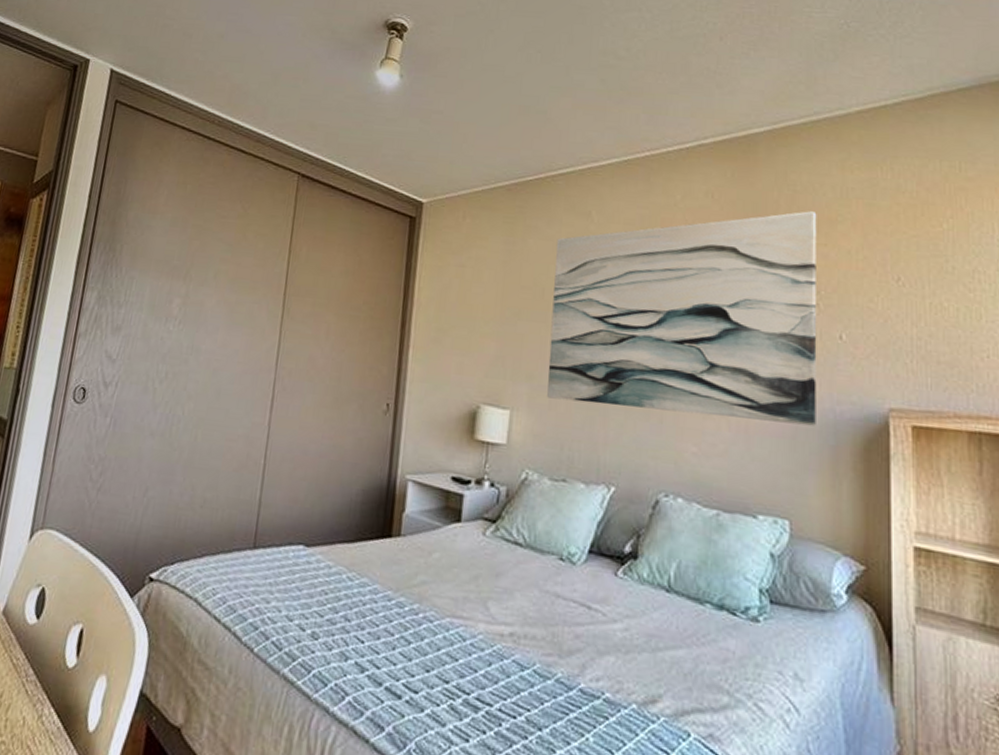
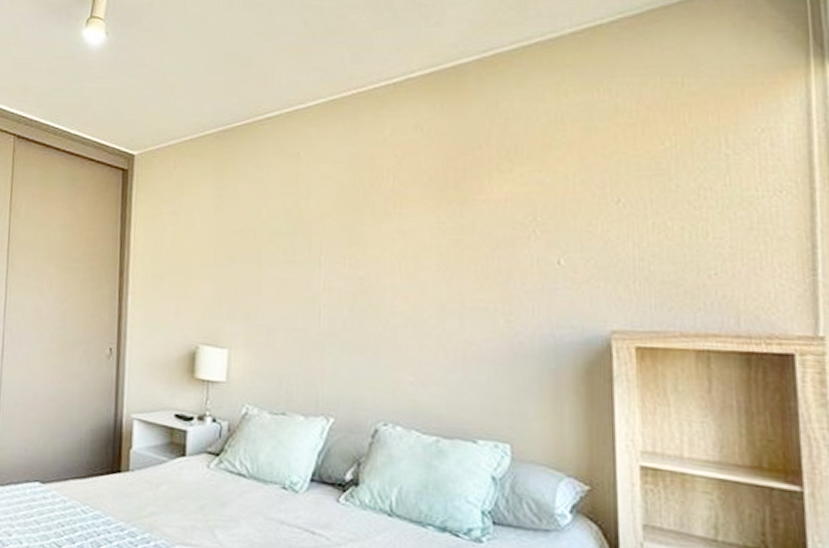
wall art: present [547,211,817,426] -> none [263,138,535,352]

